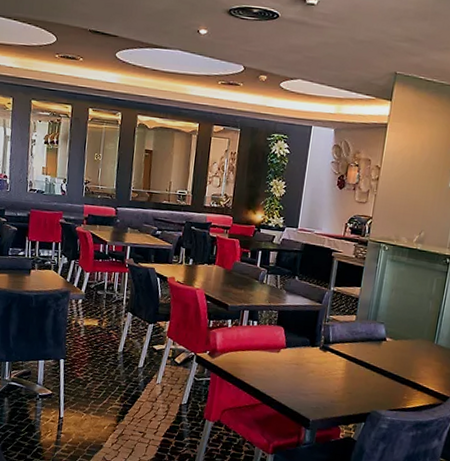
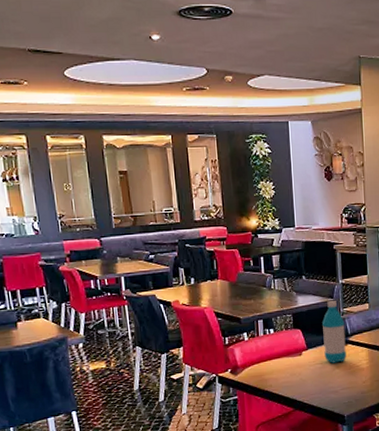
water bottle: none [301,305,328,367] -> present [322,300,347,363]

